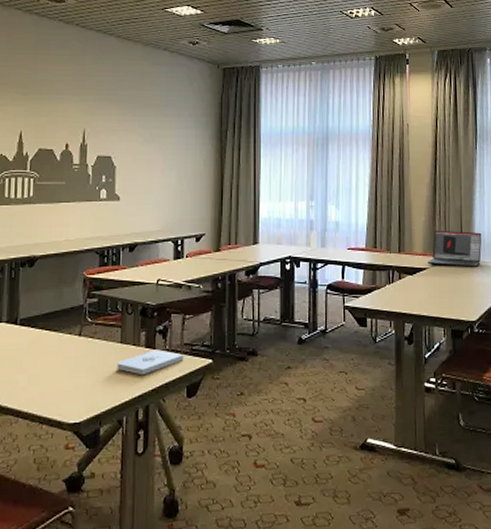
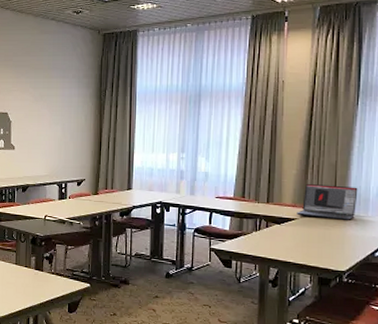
notepad: present [117,349,184,376] -> none [13,272,67,291]

